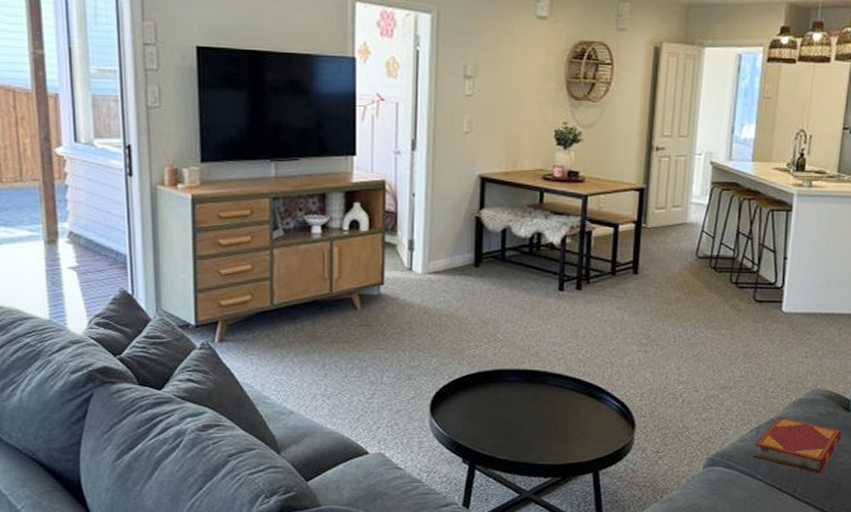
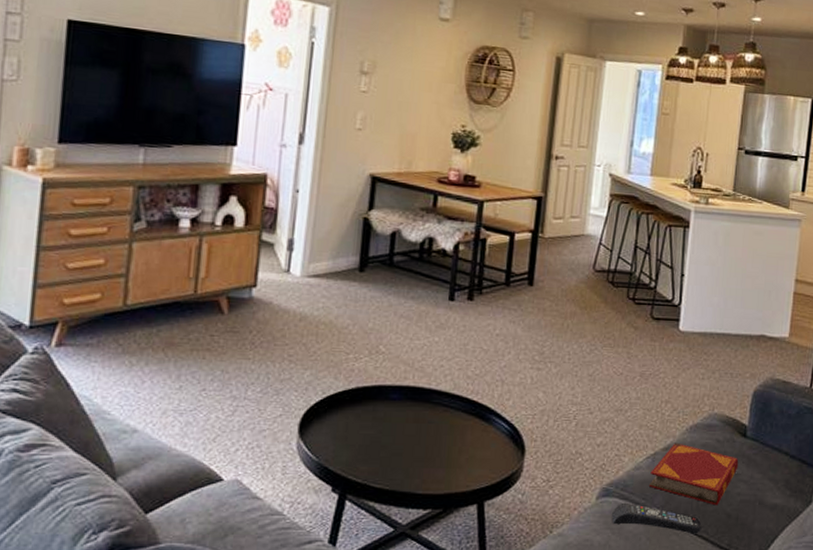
remote control: none [718,471,805,499] -> present [612,502,702,534]

